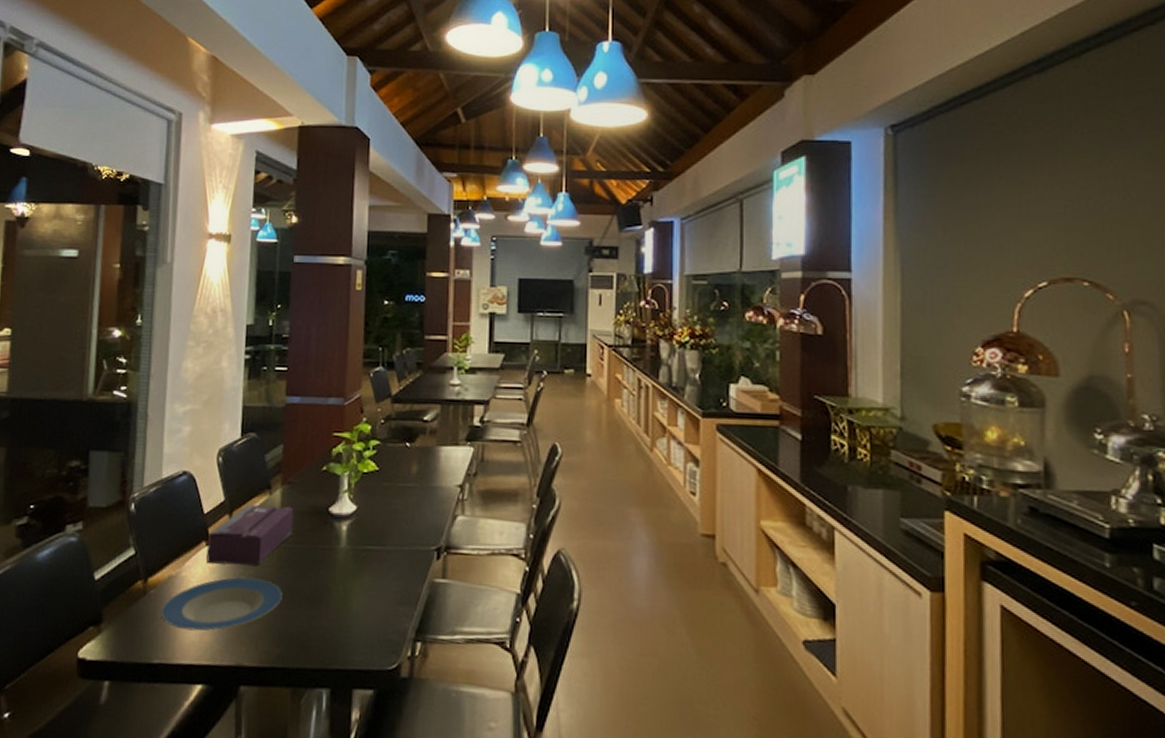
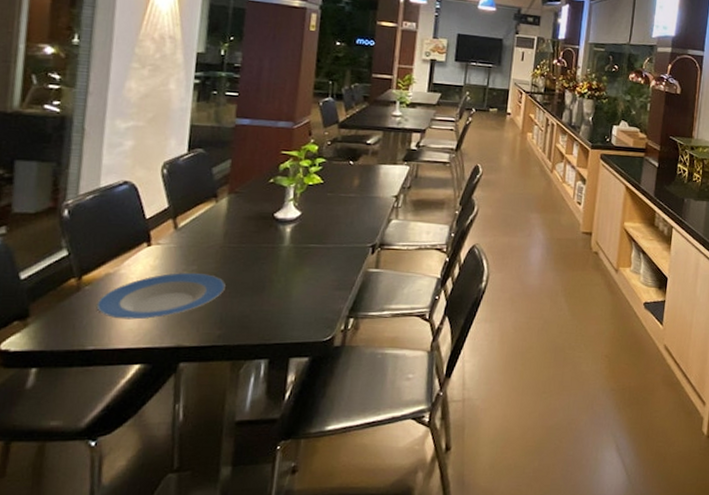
tissue box: present [206,505,294,565] -> none [147,211,240,263]

